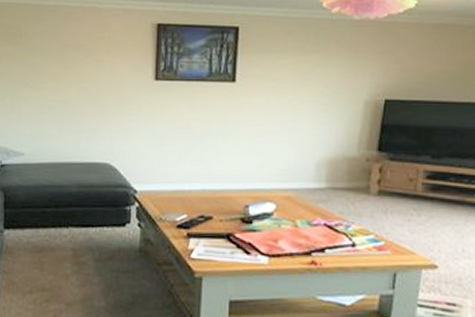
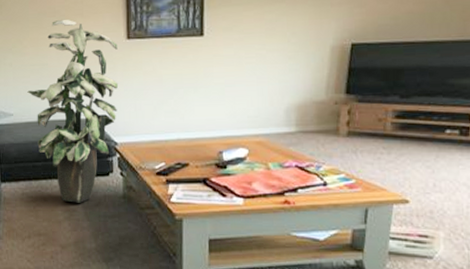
indoor plant: none [42,54,144,256] -> present [27,19,119,203]

